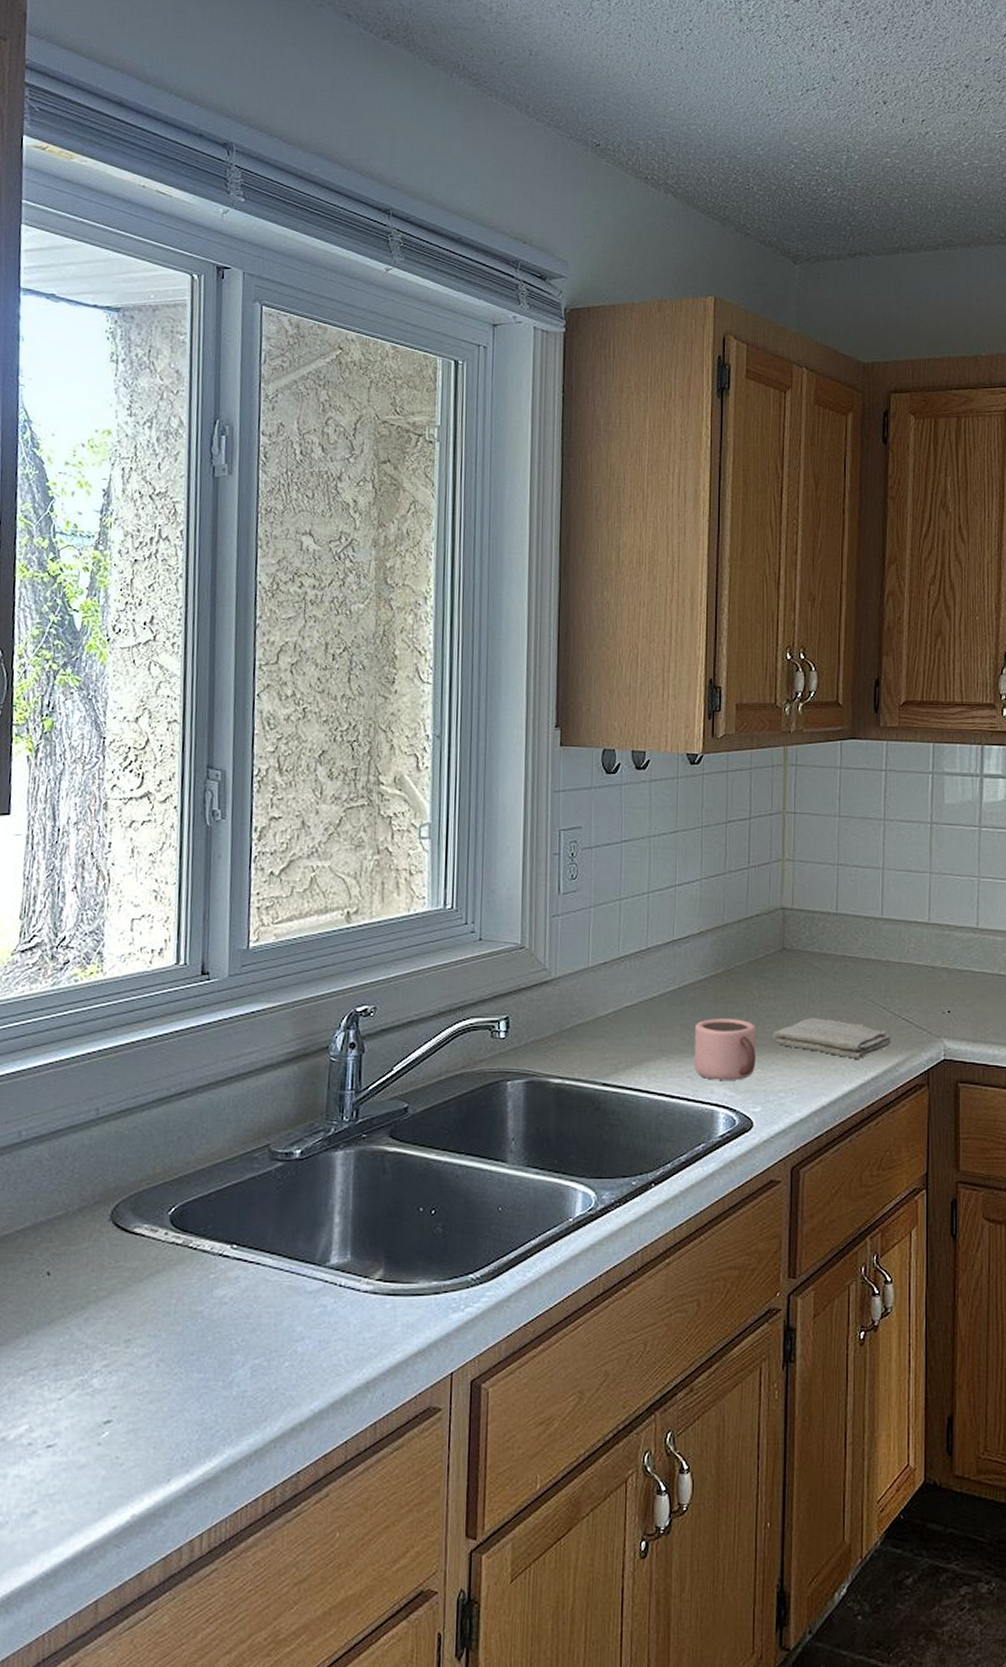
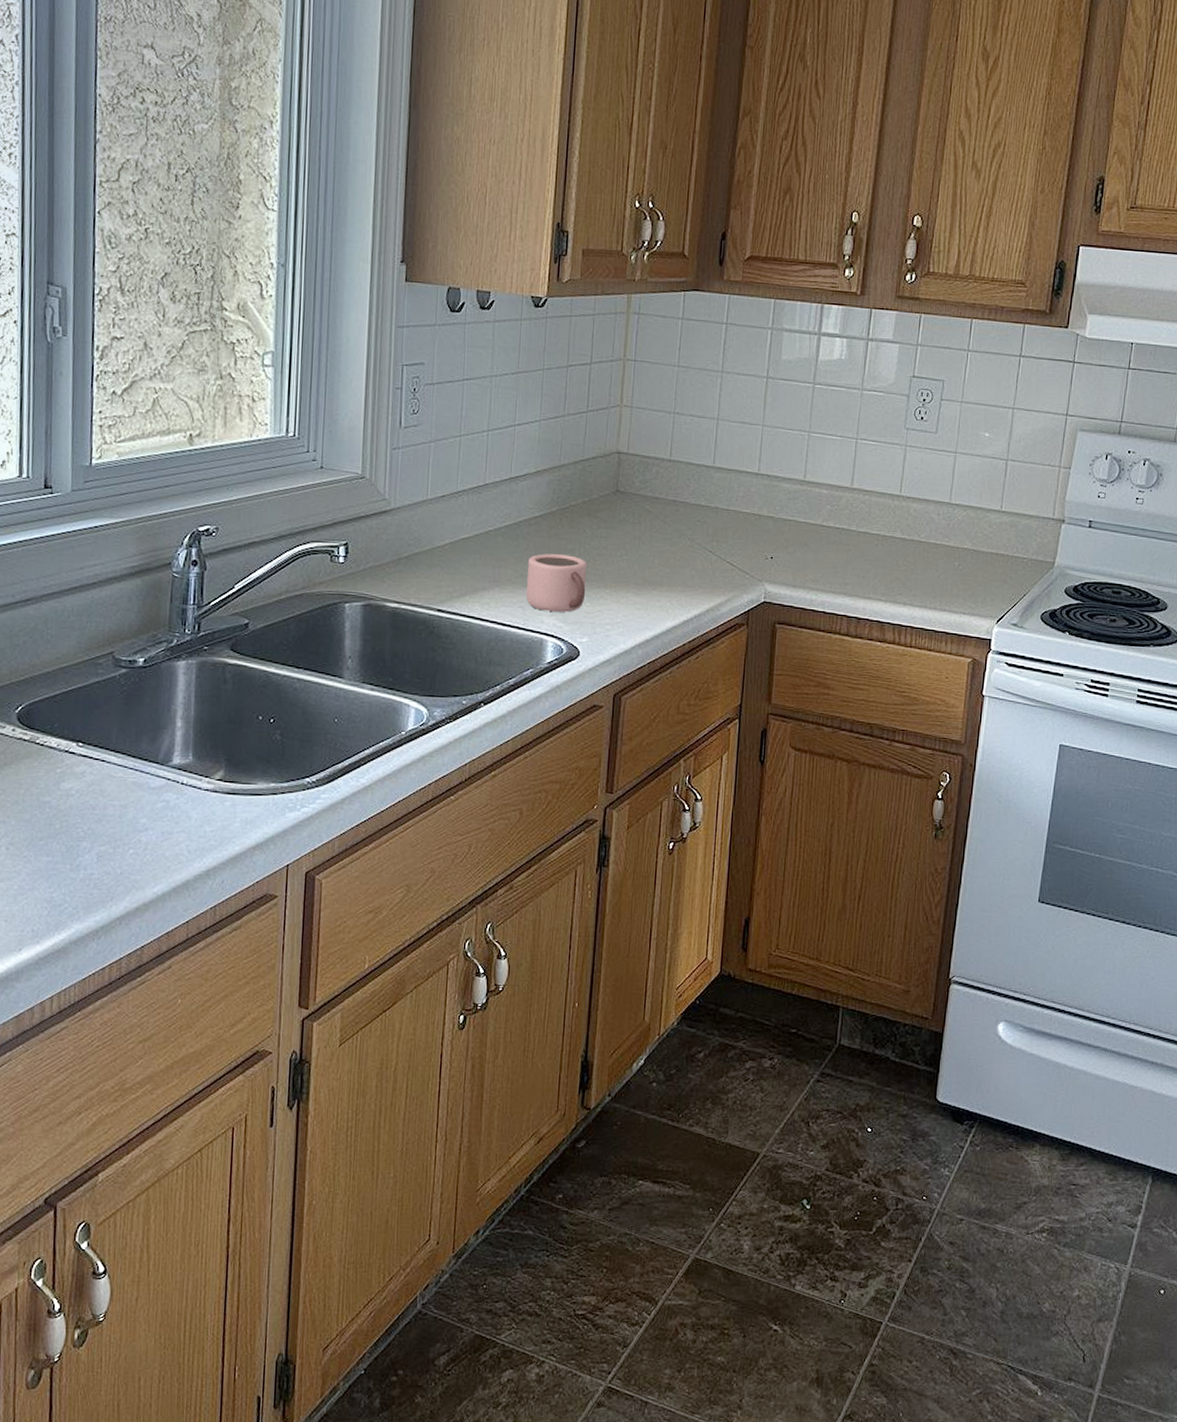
washcloth: present [772,1018,892,1059] -> none [601,557,716,598]

